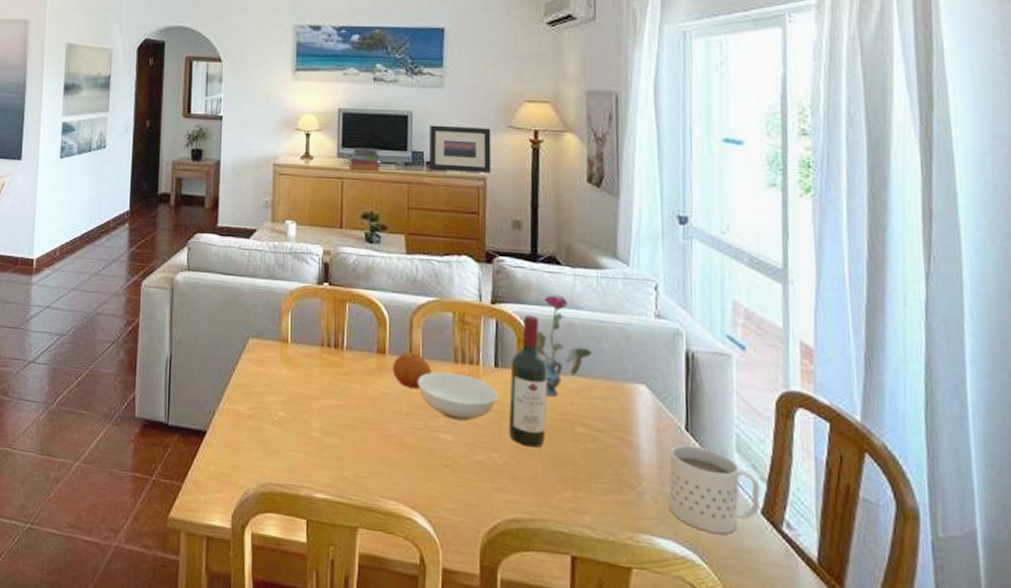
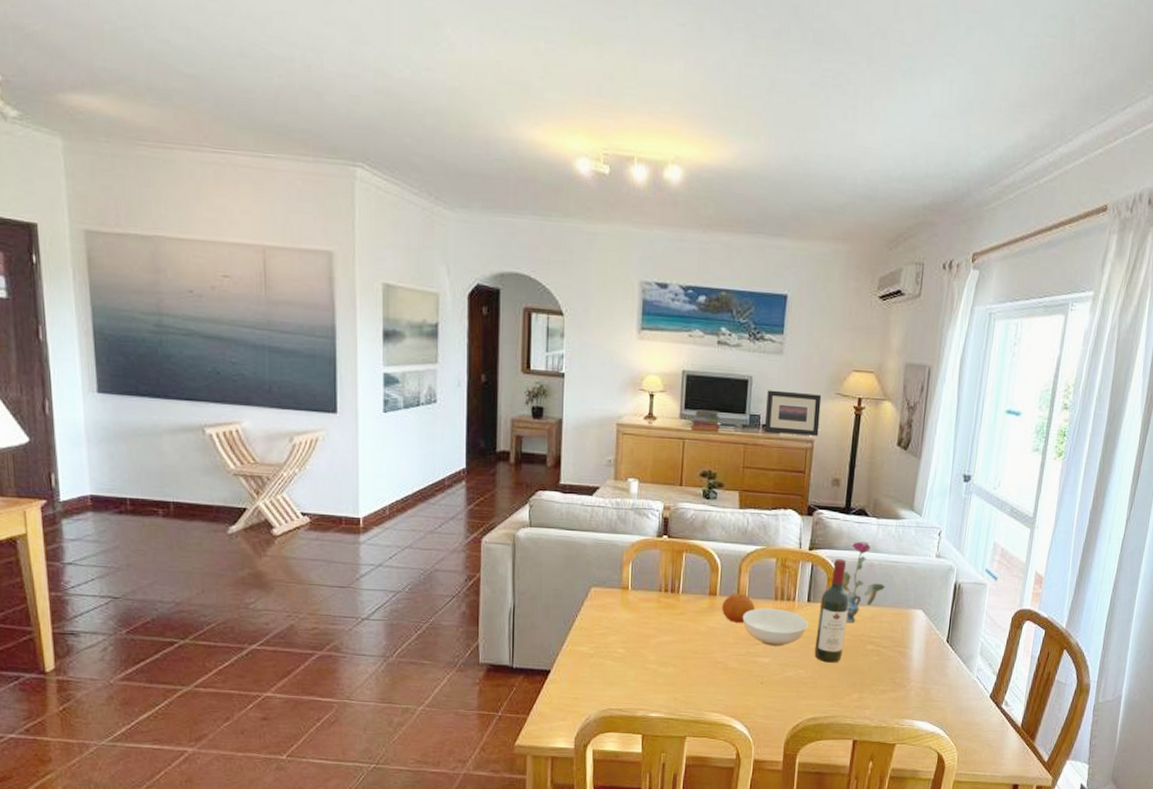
mug: present [668,444,760,534] -> none [927,652,992,713]

